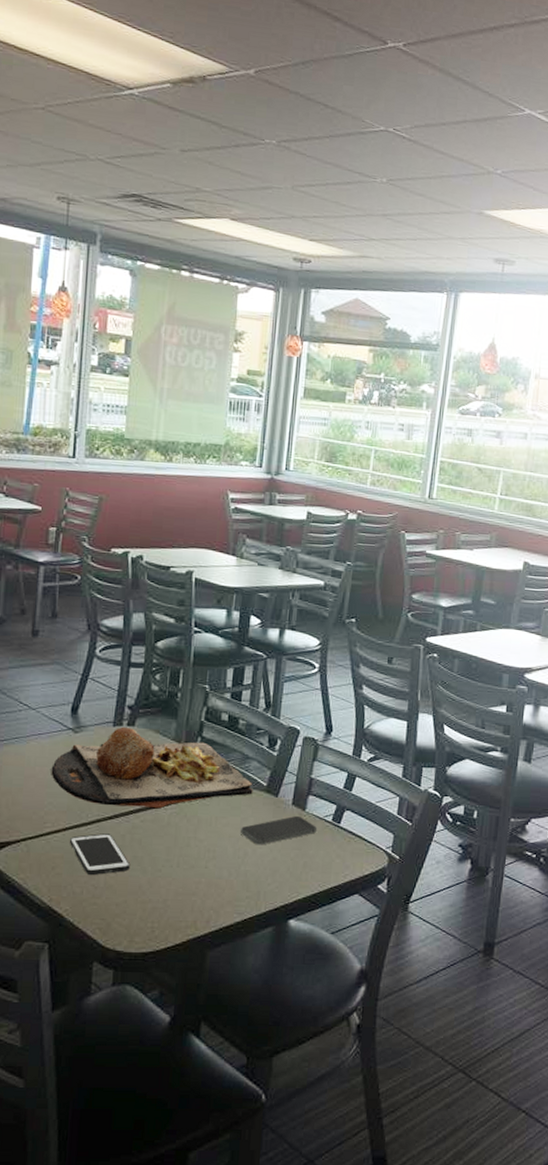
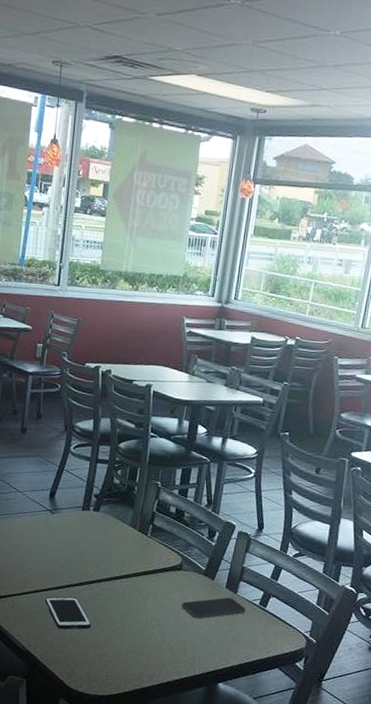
food tray: present [51,726,253,809] -> none [32,511,194,581]

